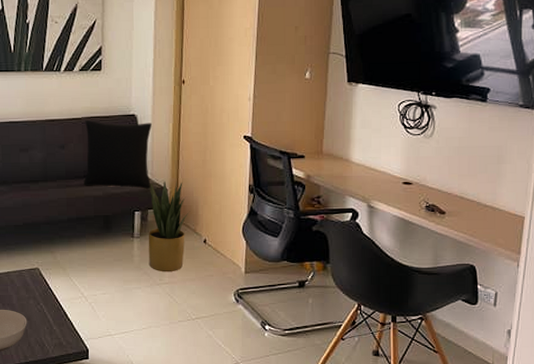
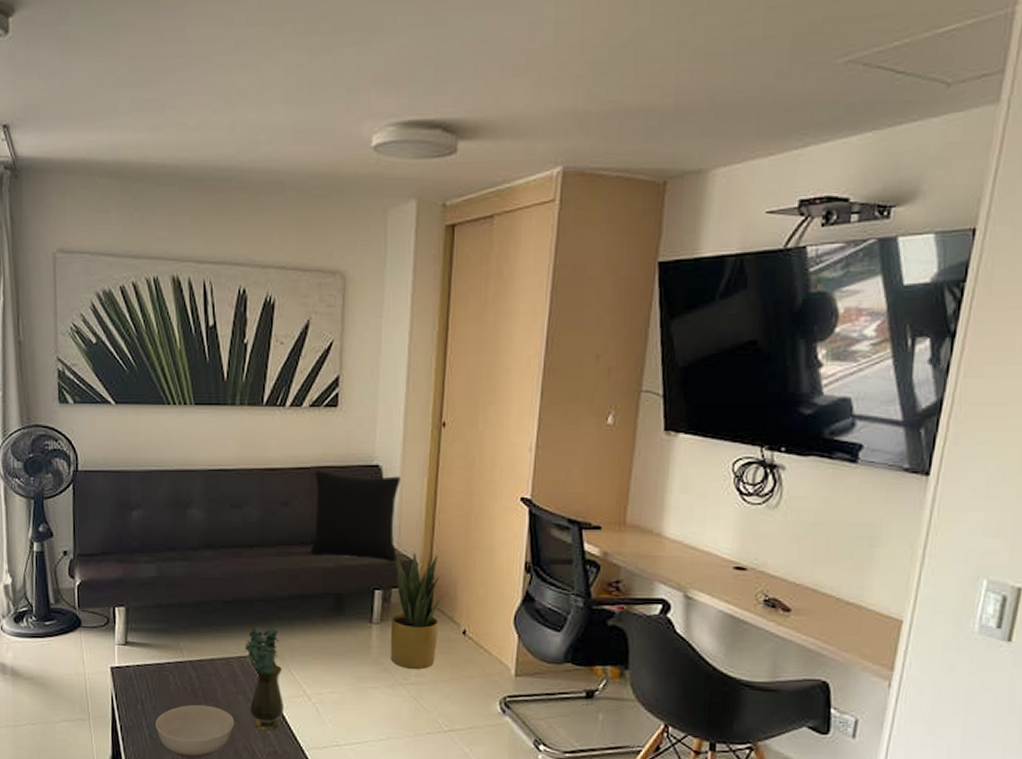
vase: none [33,242,66,327] -> present [244,624,284,731]

